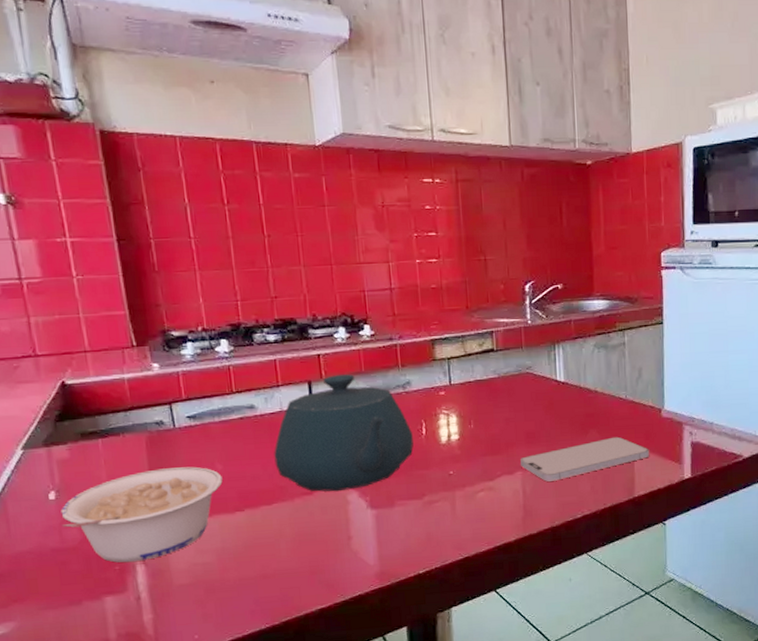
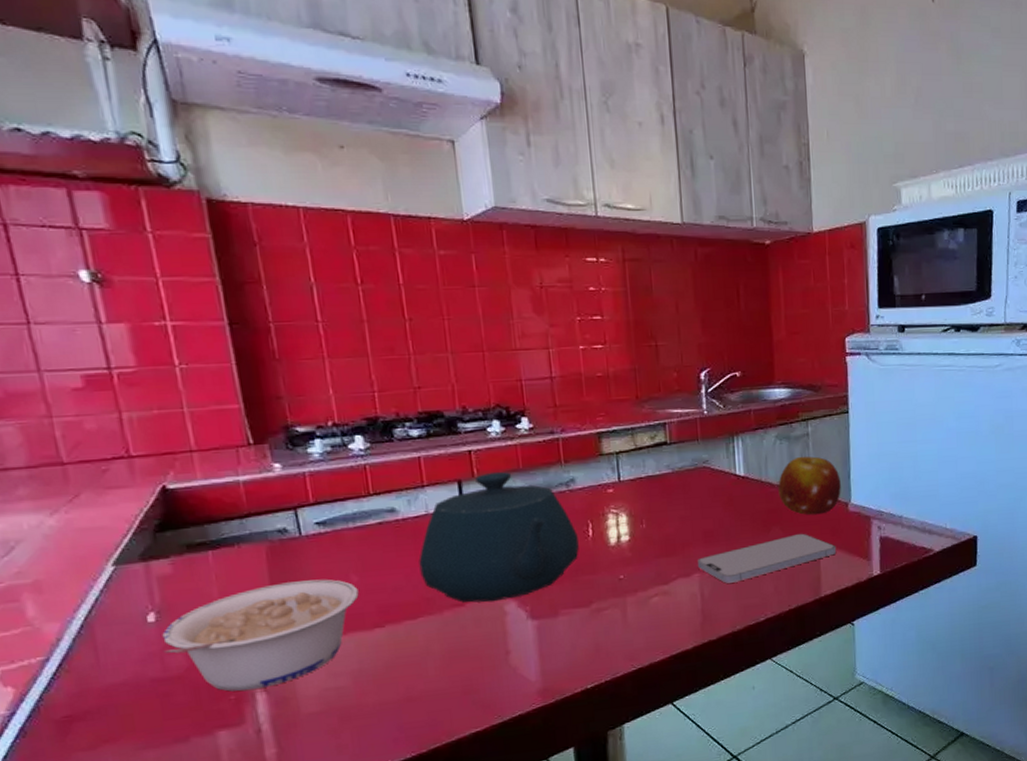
fruit: none [595,364,655,420] -> present [778,456,841,515]

